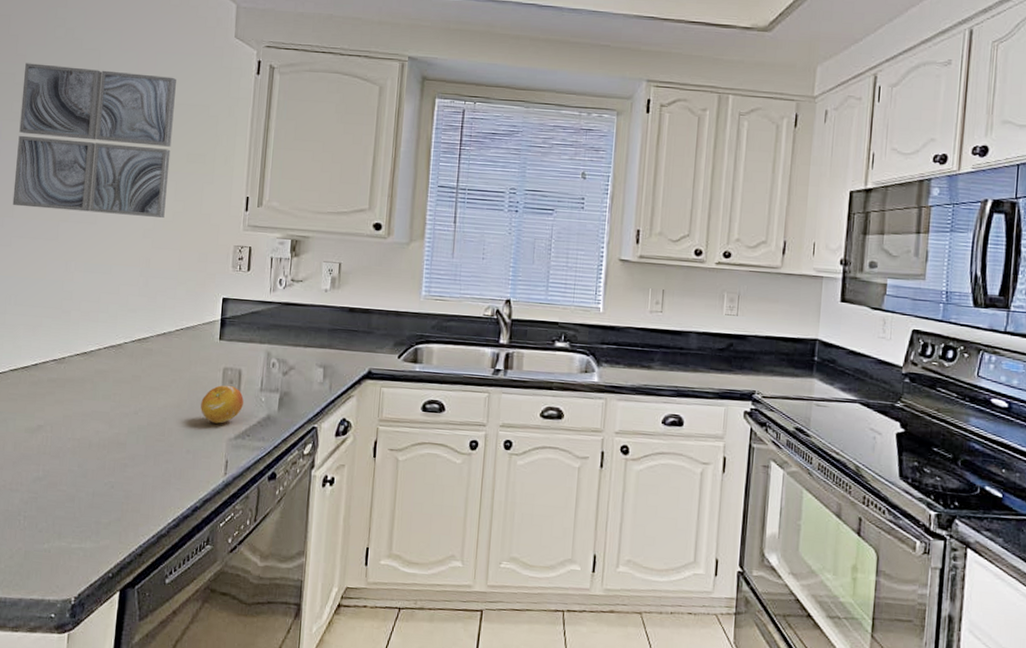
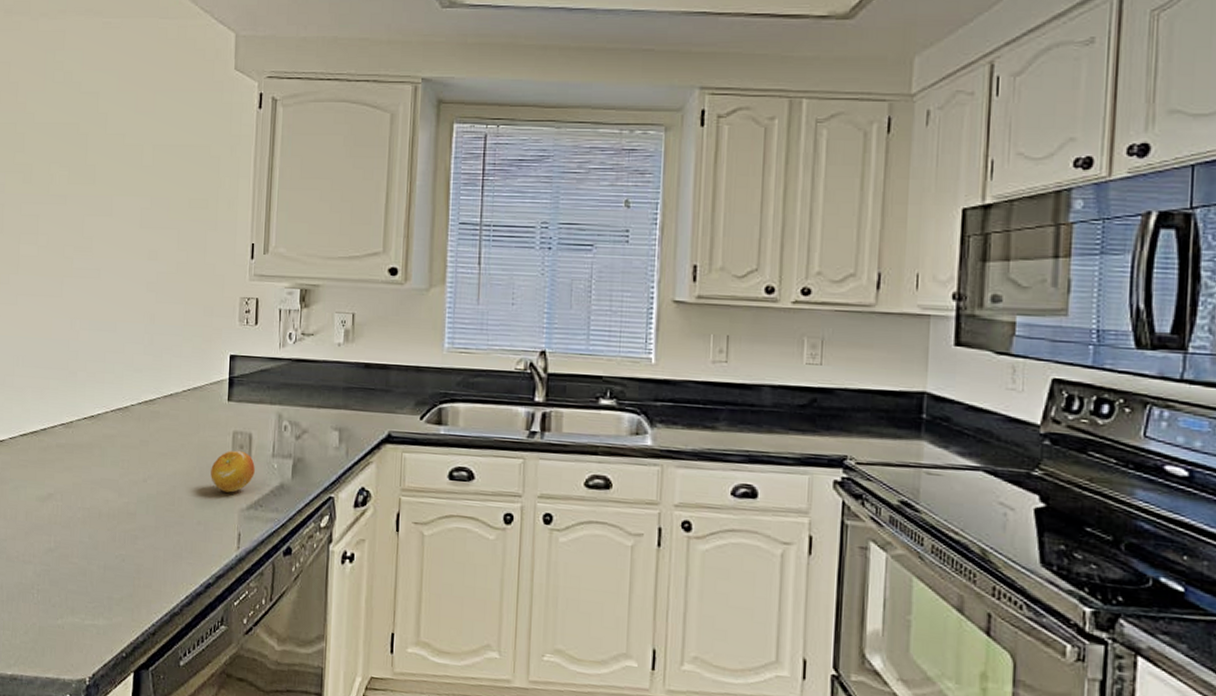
wall art: present [12,63,176,218] -> none [17,111,176,269]

